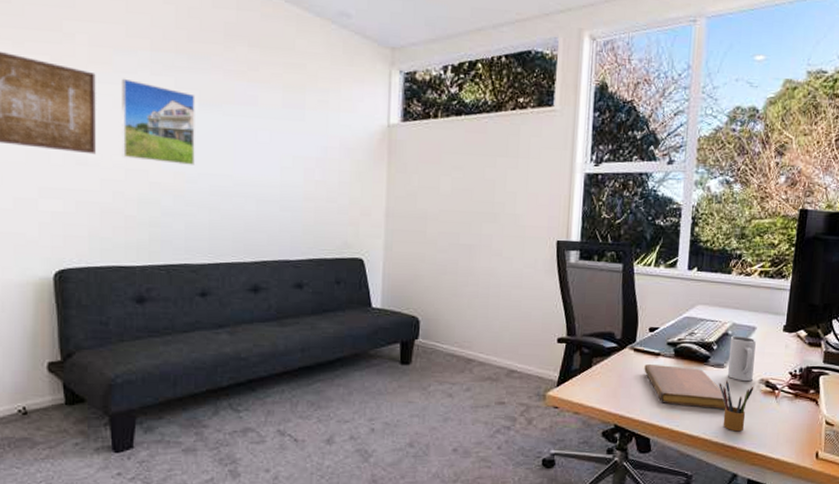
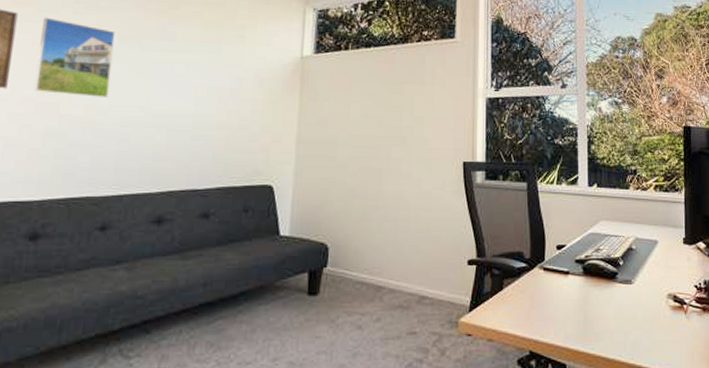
notebook: present [644,364,729,409] -> none [555,284,640,328]
pencil box: present [718,380,754,432] -> none [629,296,663,352]
mug: present [727,335,756,382] -> none [634,250,661,298]

